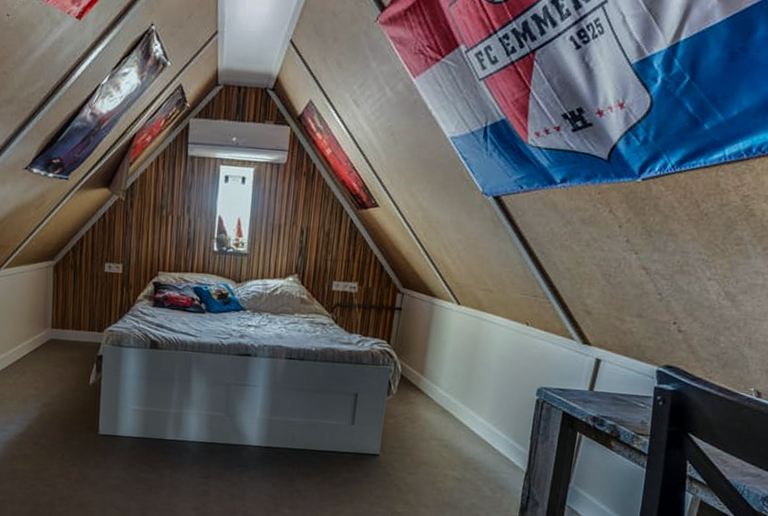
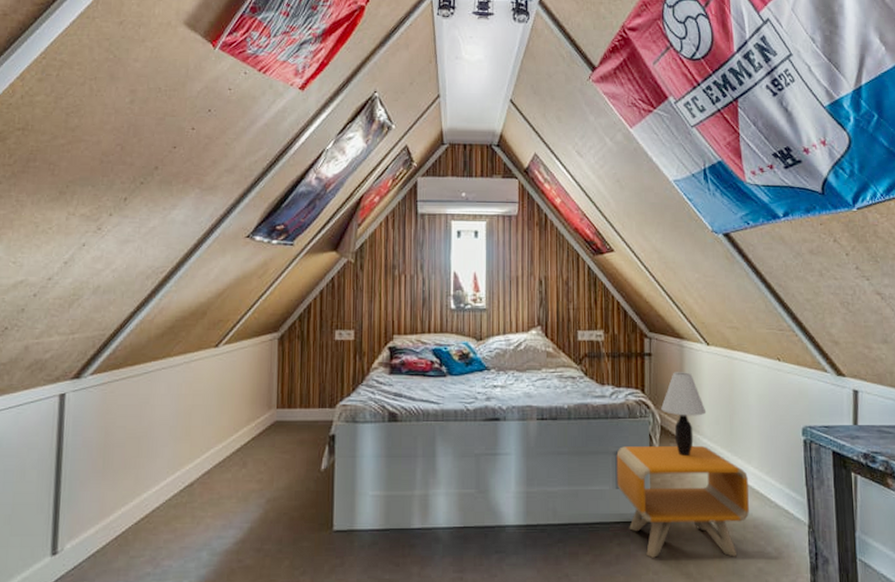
nightstand: none [352,389,477,492] -> present [616,446,749,558]
table lamp: none [403,327,447,404] -> present [661,372,707,457]

